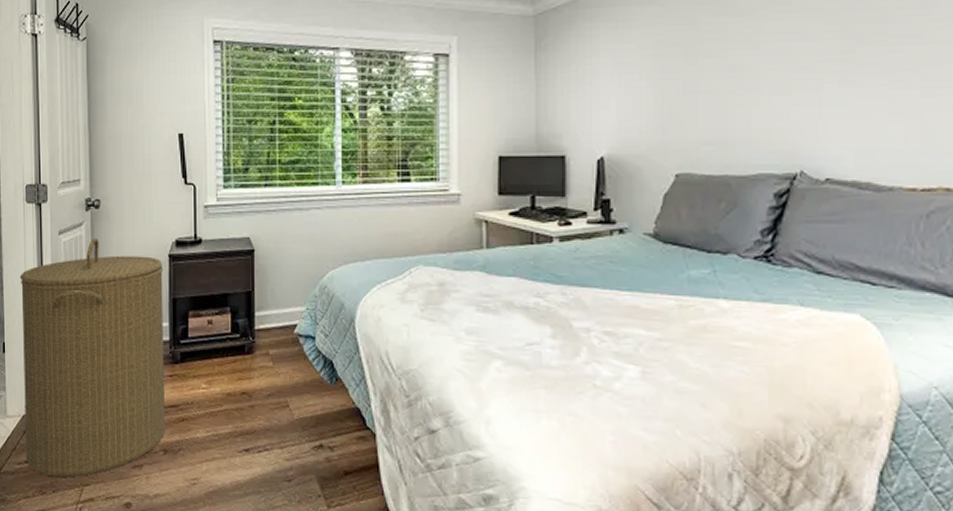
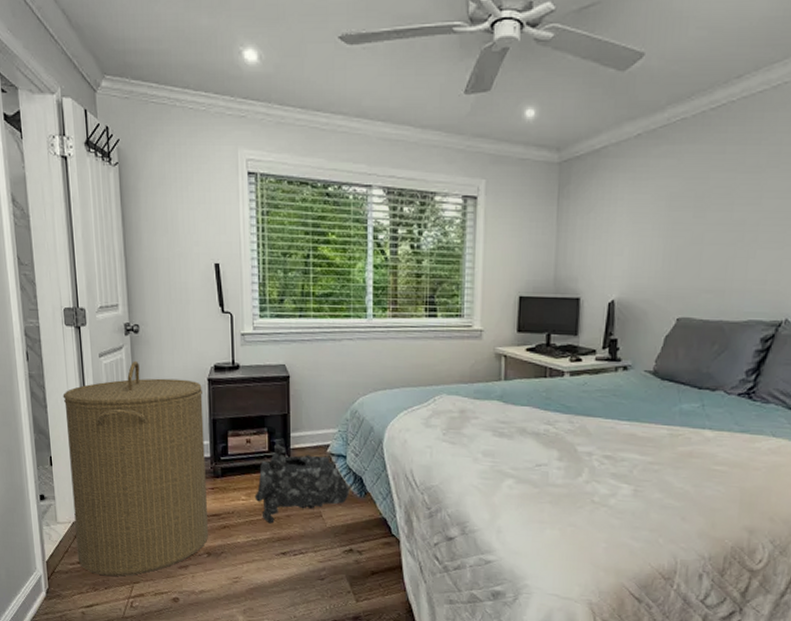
body armor: none [216,324,320,416] -> present [254,443,351,524]

